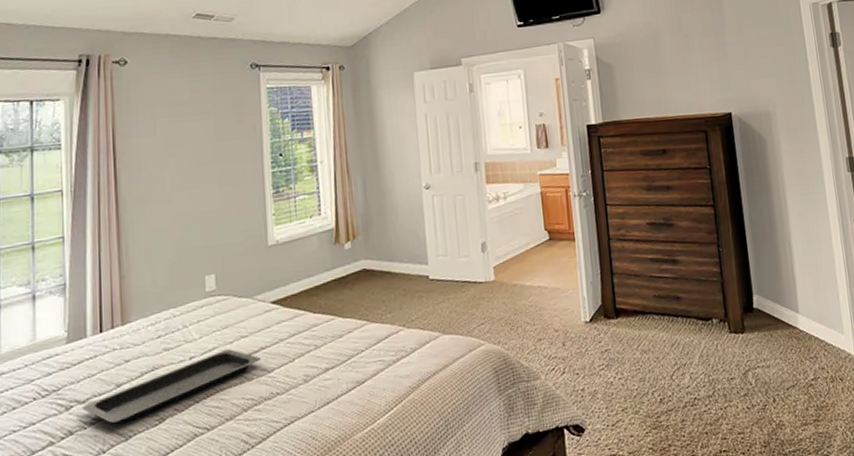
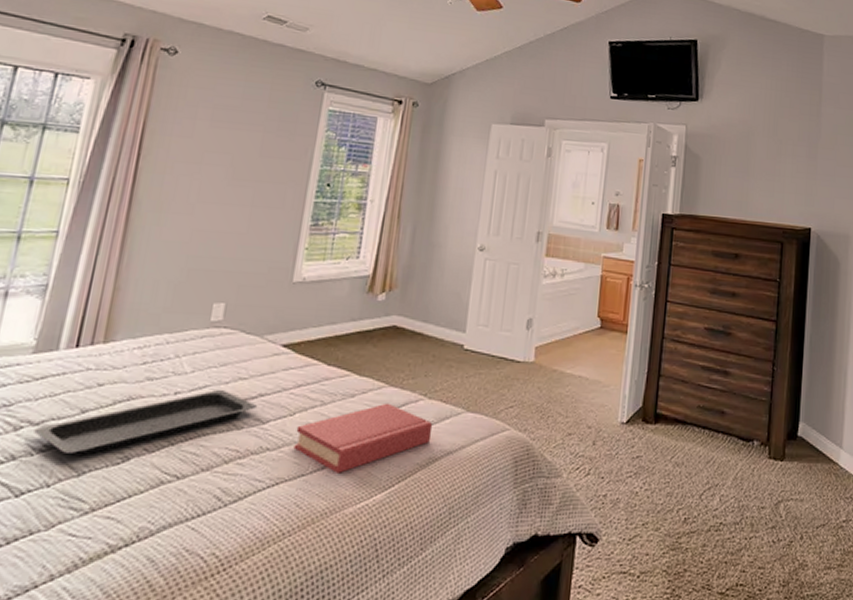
hardback book: none [298,337,417,406] -> present [293,403,433,473]

